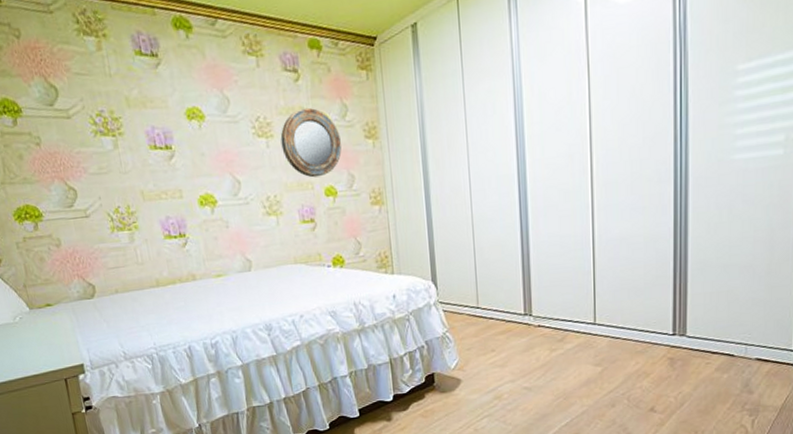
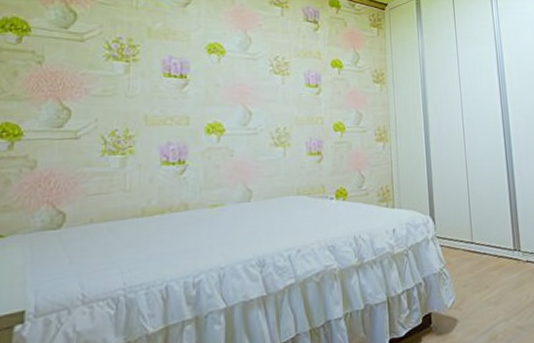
home mirror: present [280,107,342,178] -> none [296,53,353,114]

